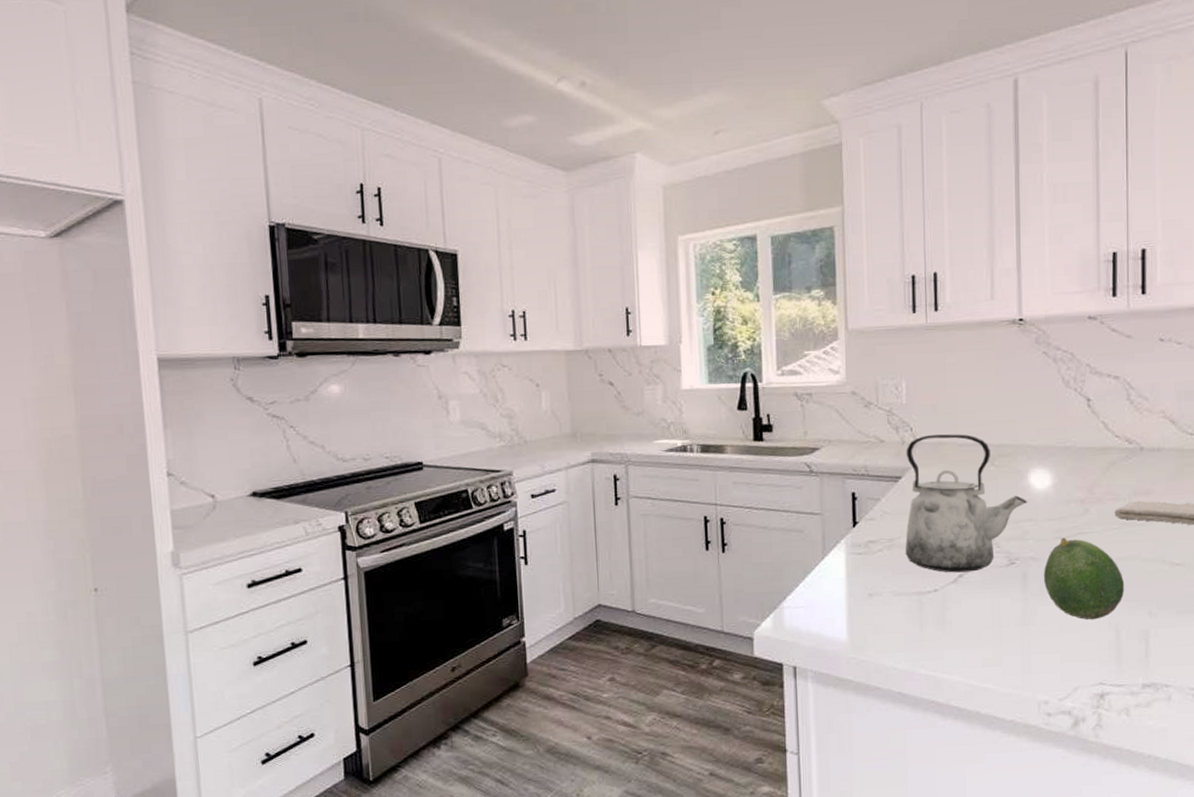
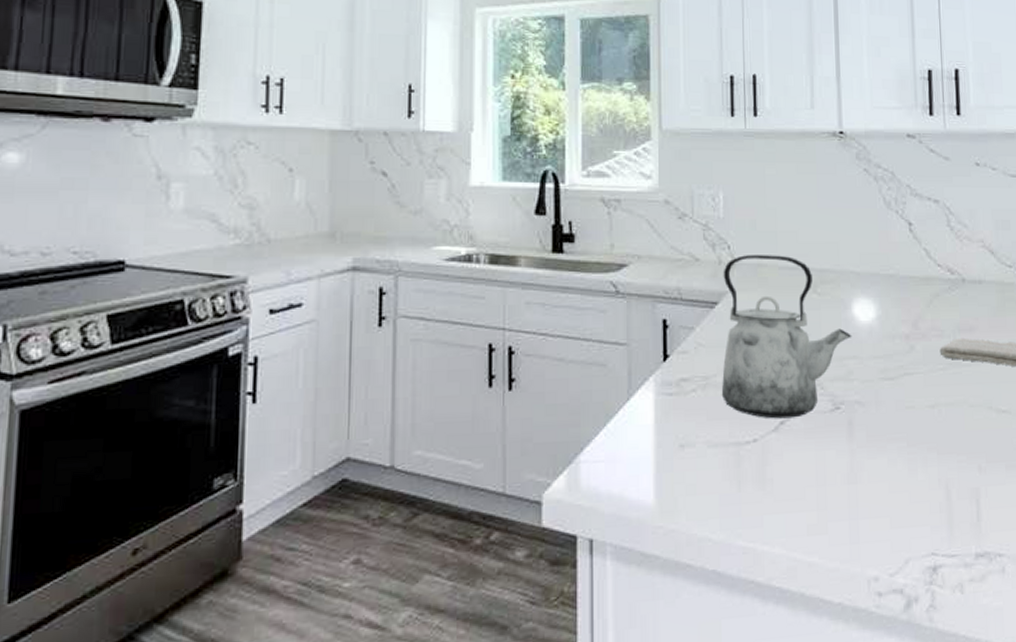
fruit: present [1043,537,1125,620] -> none [869,378,953,477]

